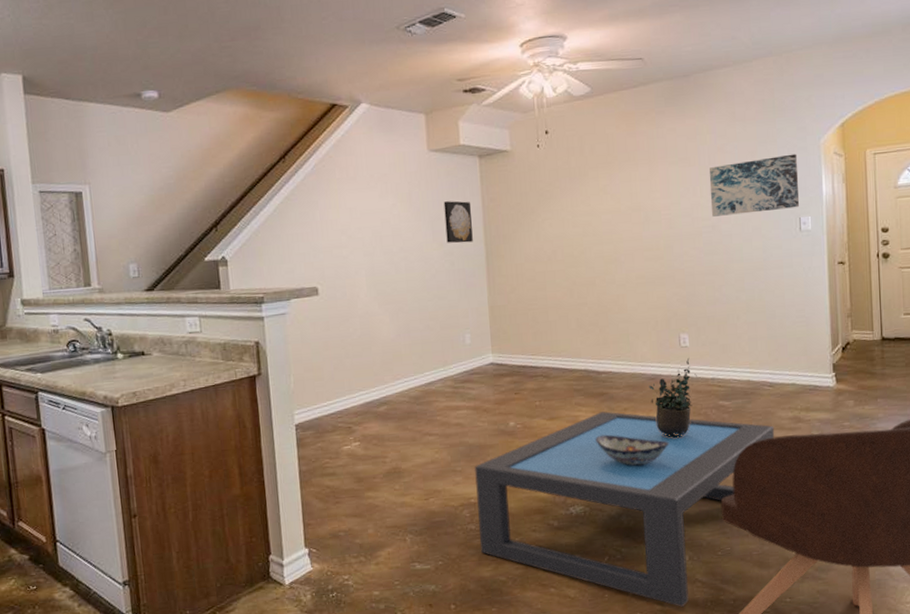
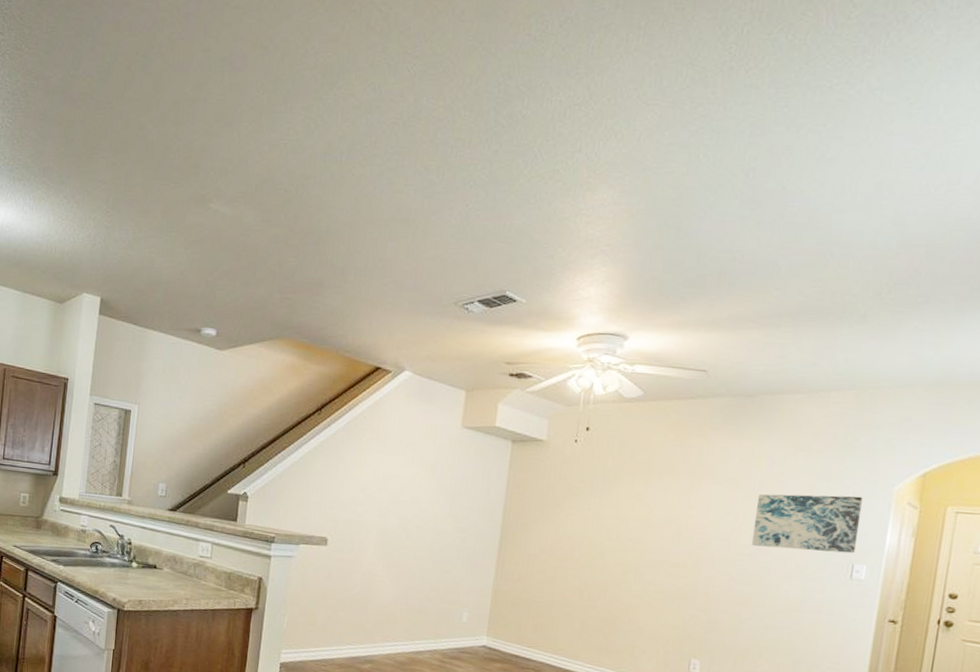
wall art: present [443,201,473,244] -> none [463,479,495,524]

